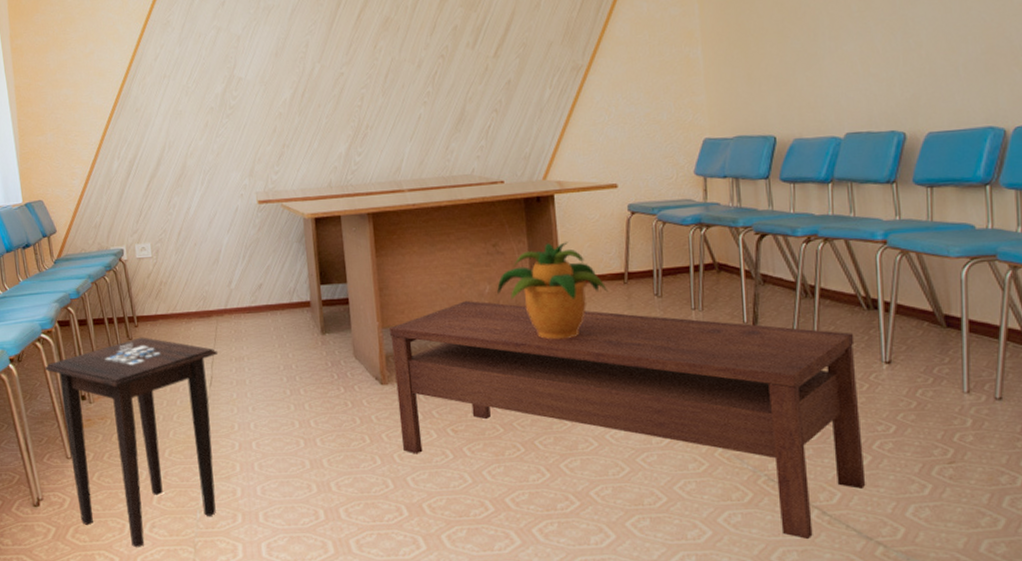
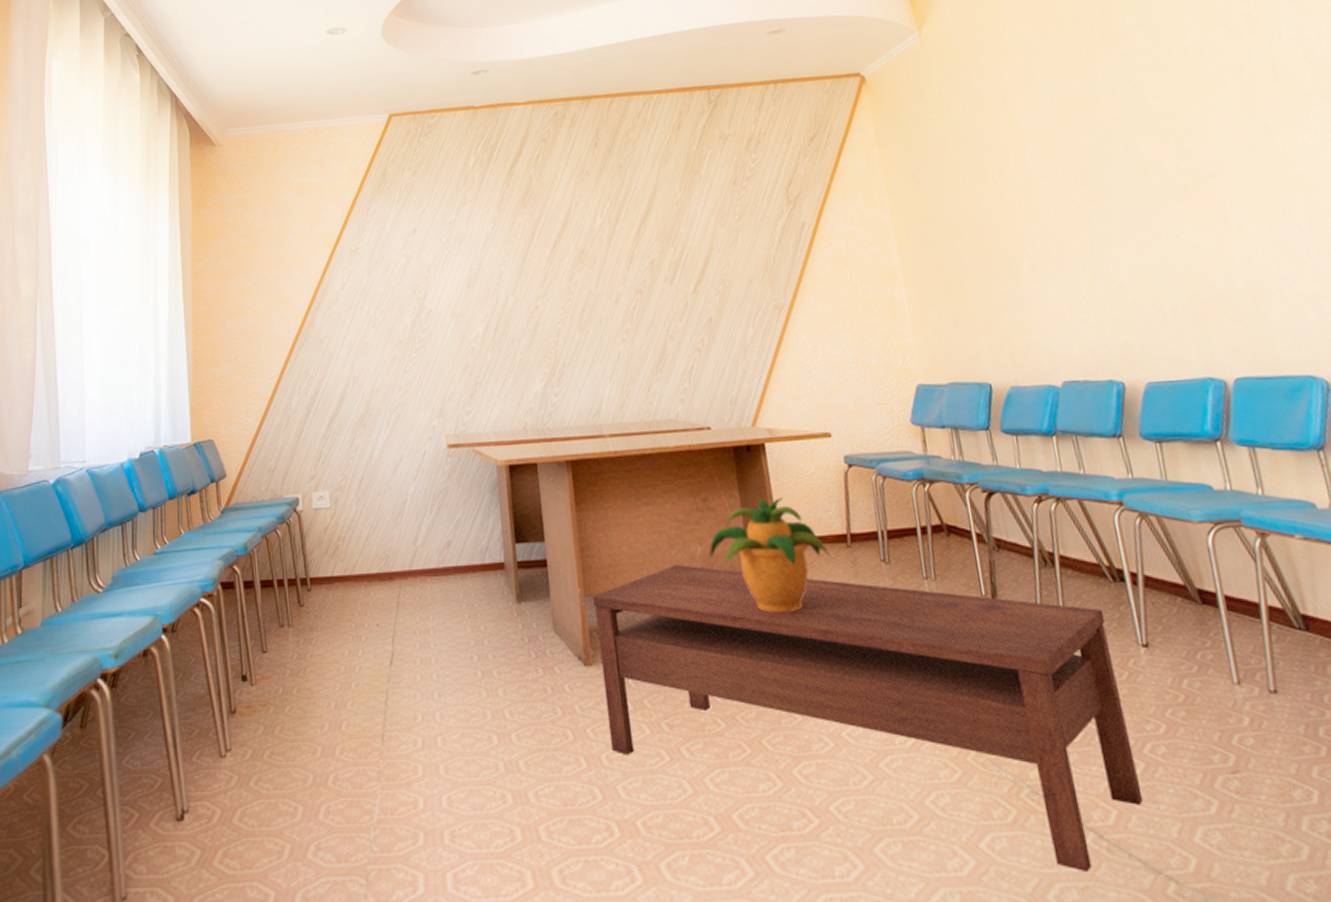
side table: present [44,337,219,548] -> none [201,603,401,879]

